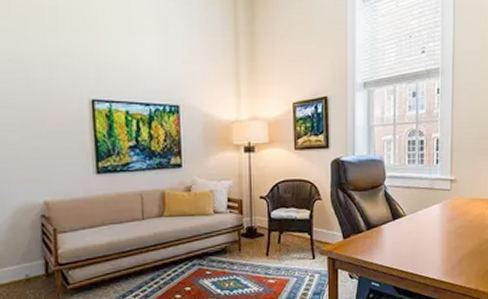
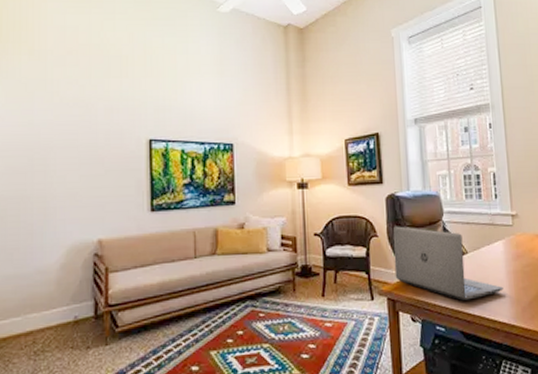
laptop: none [336,189,436,259] -> present [393,226,504,301]

